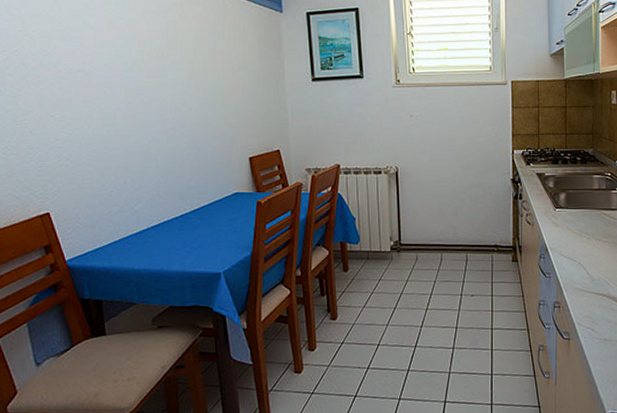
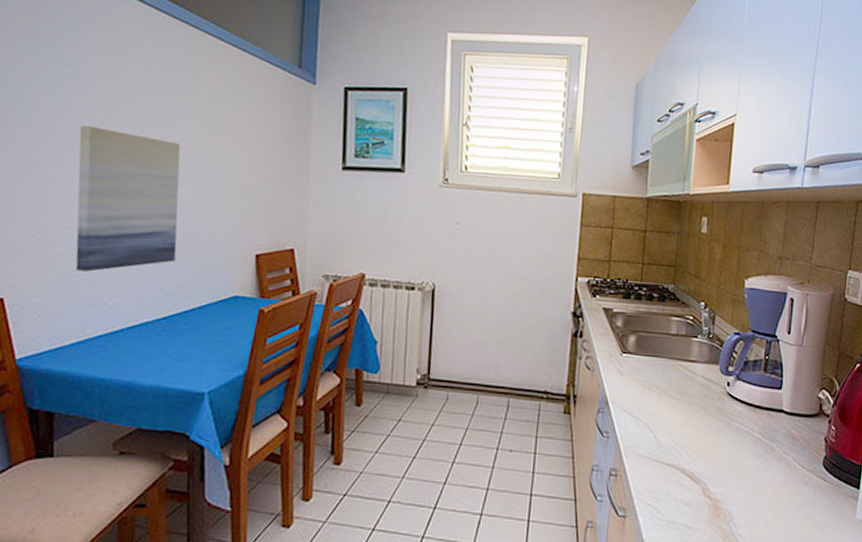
wall art: none [93,65,184,185] -> present [75,125,181,272]

